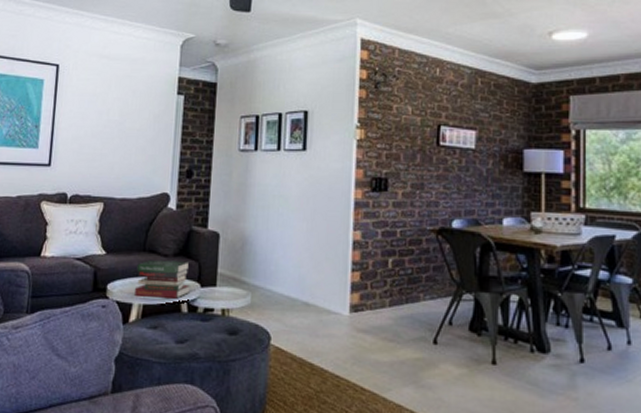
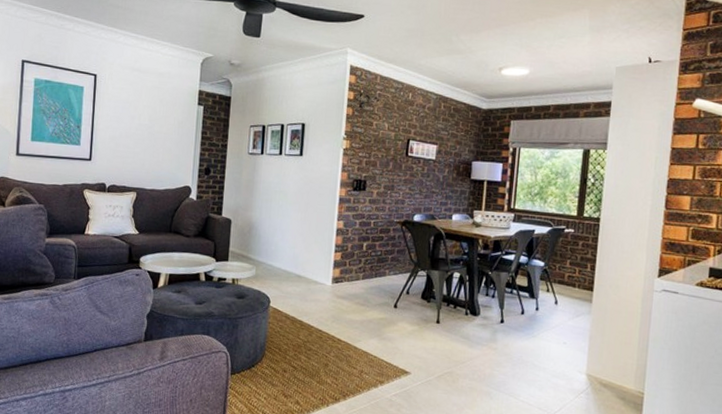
books: present [135,259,190,299] -> none [163,239,207,270]

